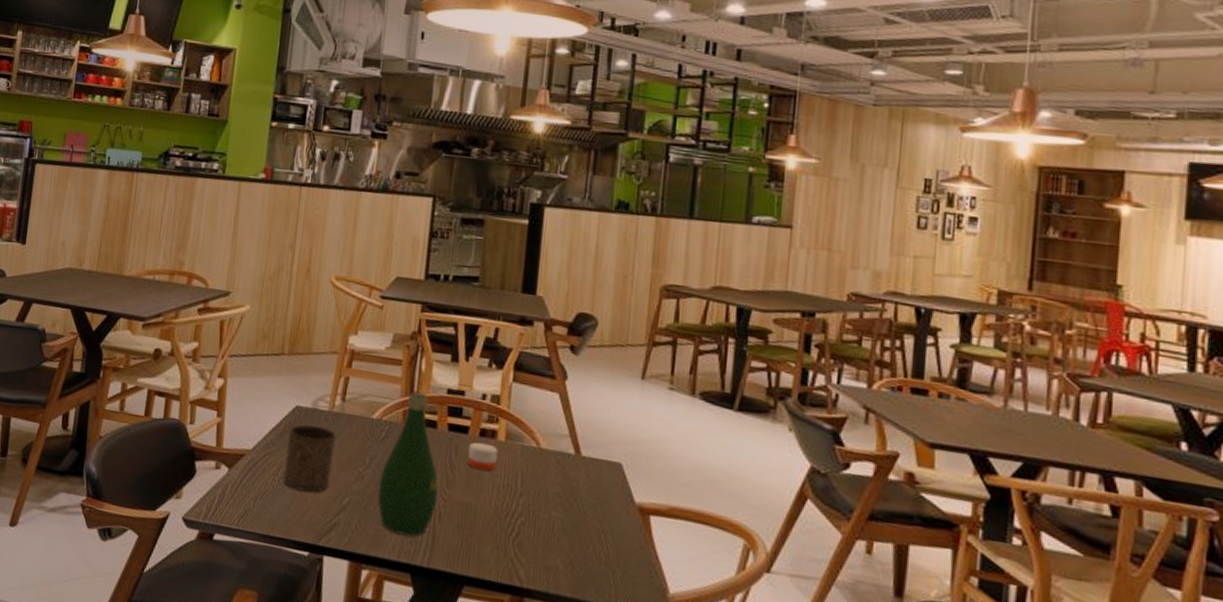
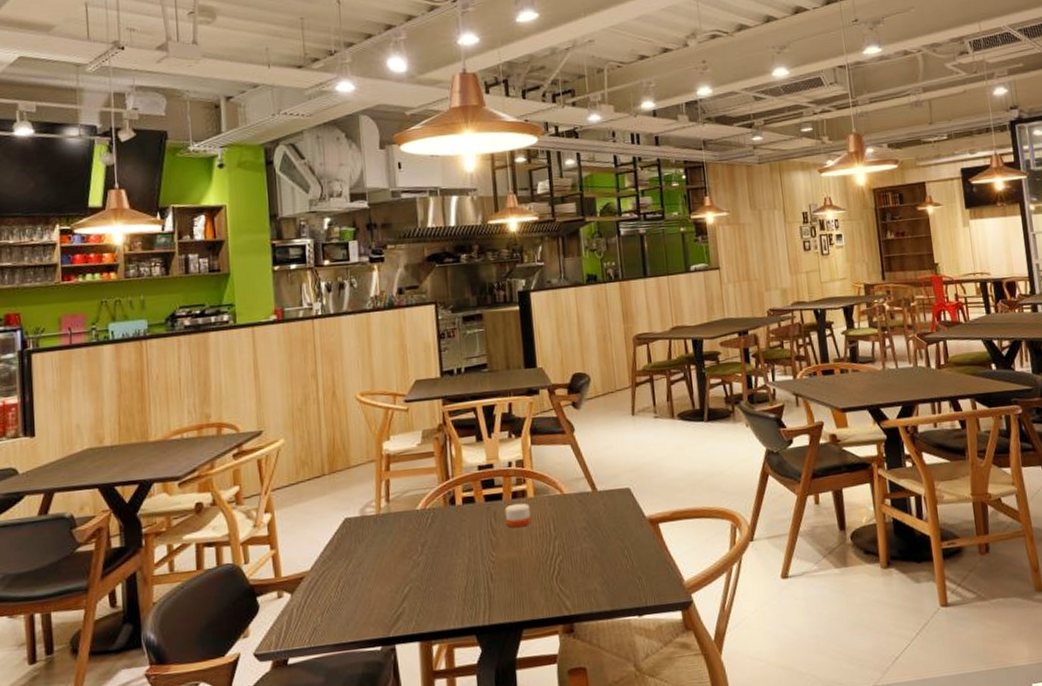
cup: present [282,424,336,493] -> none [342,530,390,595]
bottle: present [377,391,438,536] -> none [433,475,488,605]

